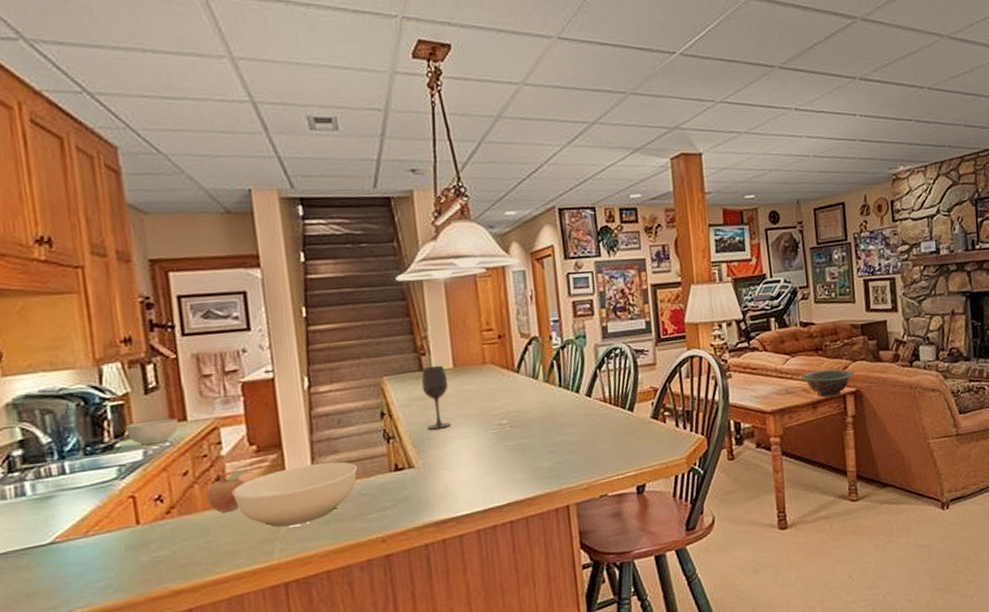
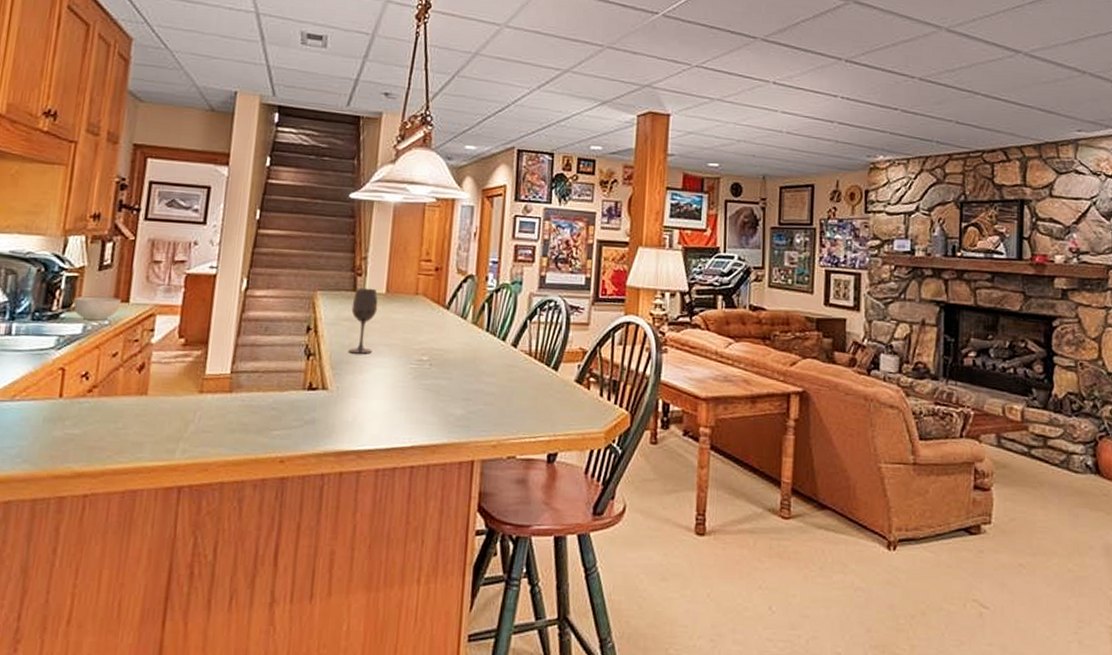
fruit: present [206,469,248,513] -> none [127,360,171,402]
bowl: present [232,461,358,528] -> none [151,367,274,428]
decorative bowl: present [801,369,855,398] -> none [742,361,803,394]

